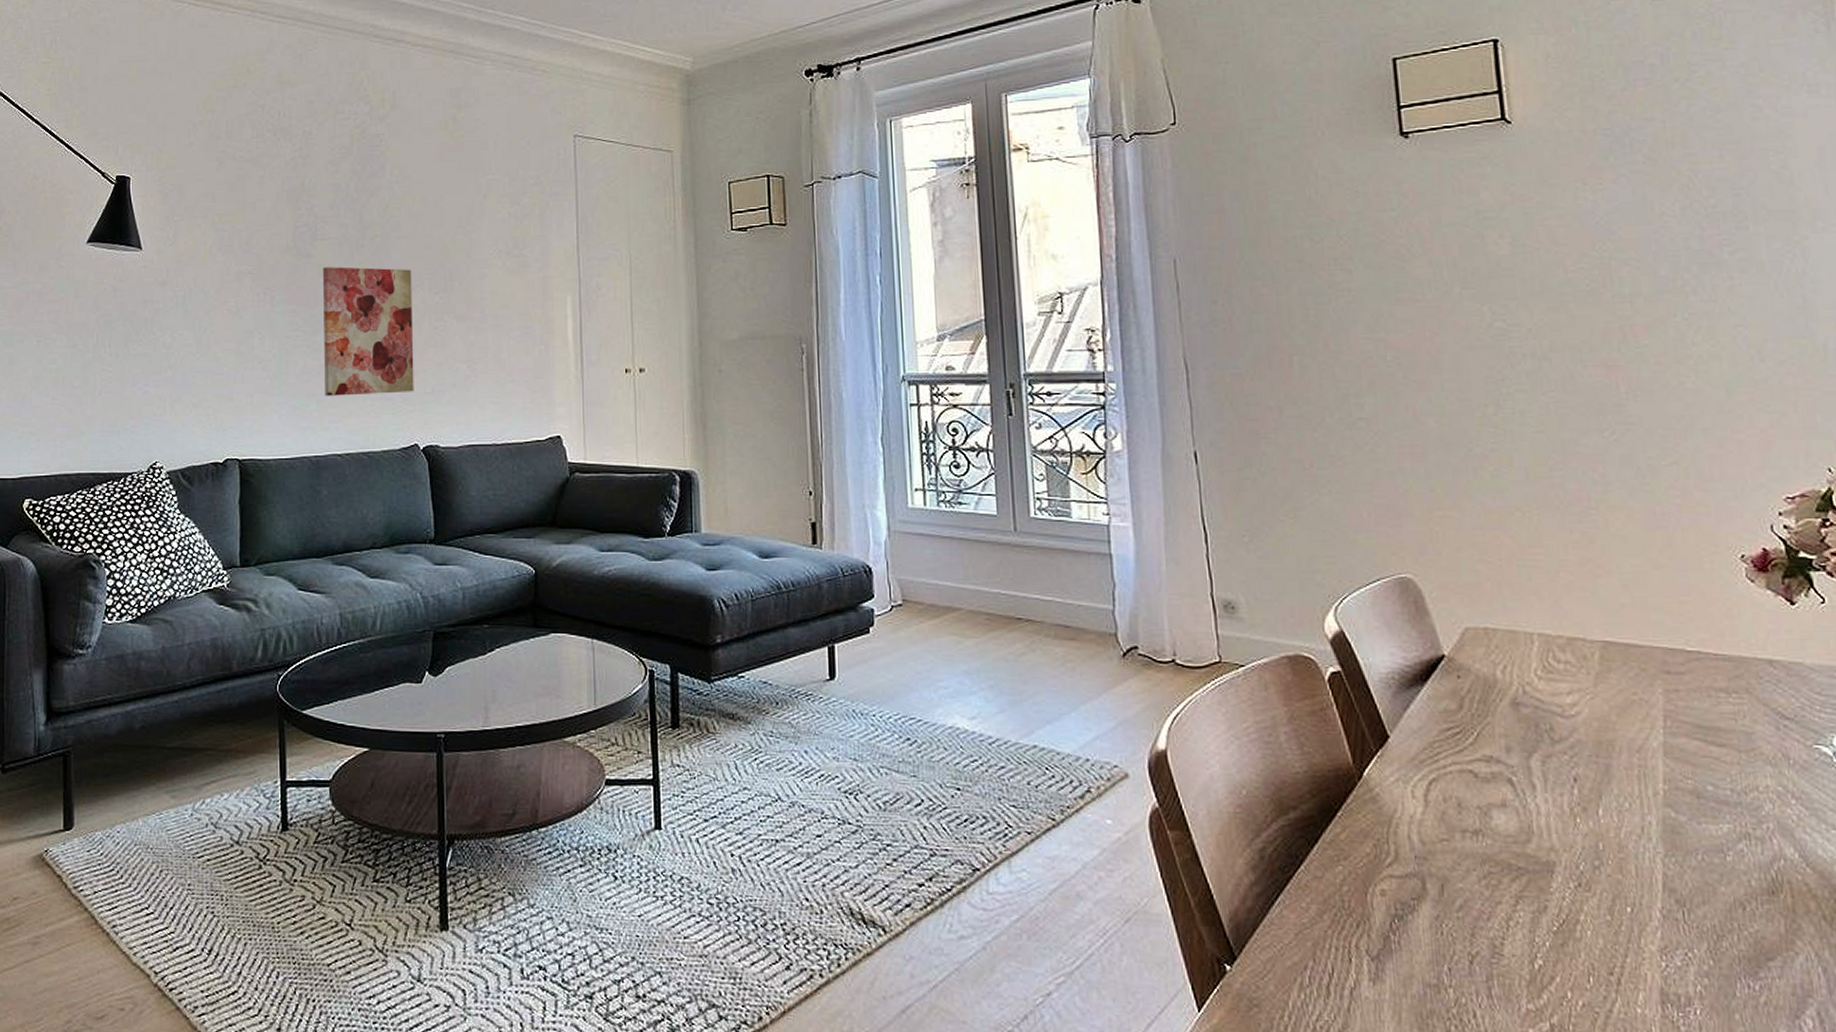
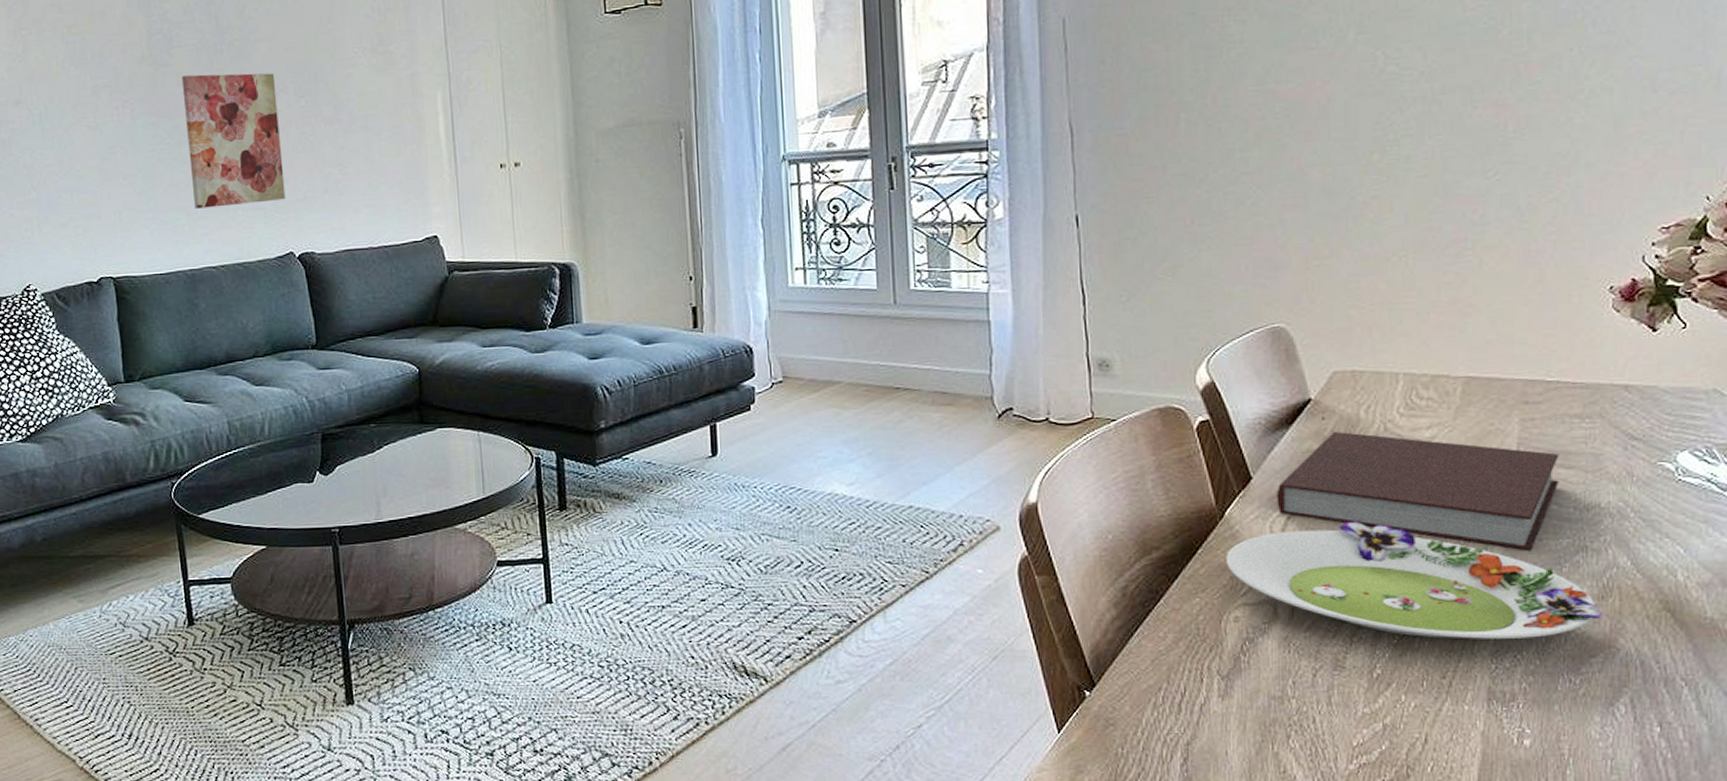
salad plate: none [1368,790,1776,935] -> present [1226,521,1603,639]
notebook: none [1416,691,1712,834] -> present [1276,431,1559,550]

